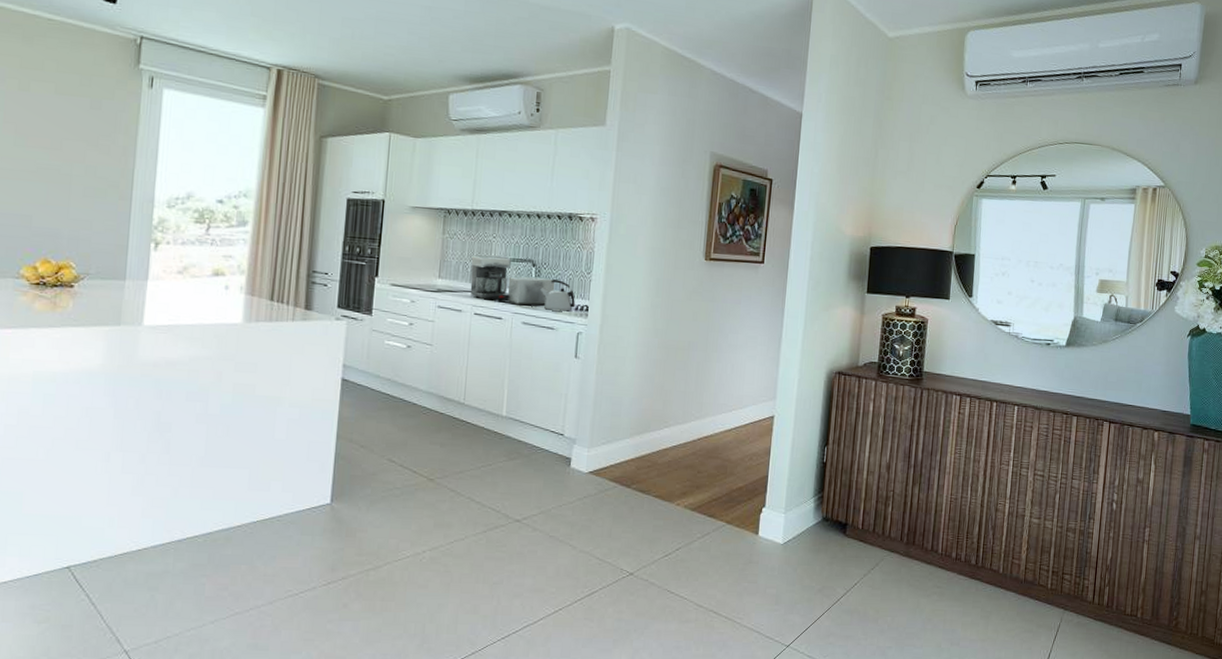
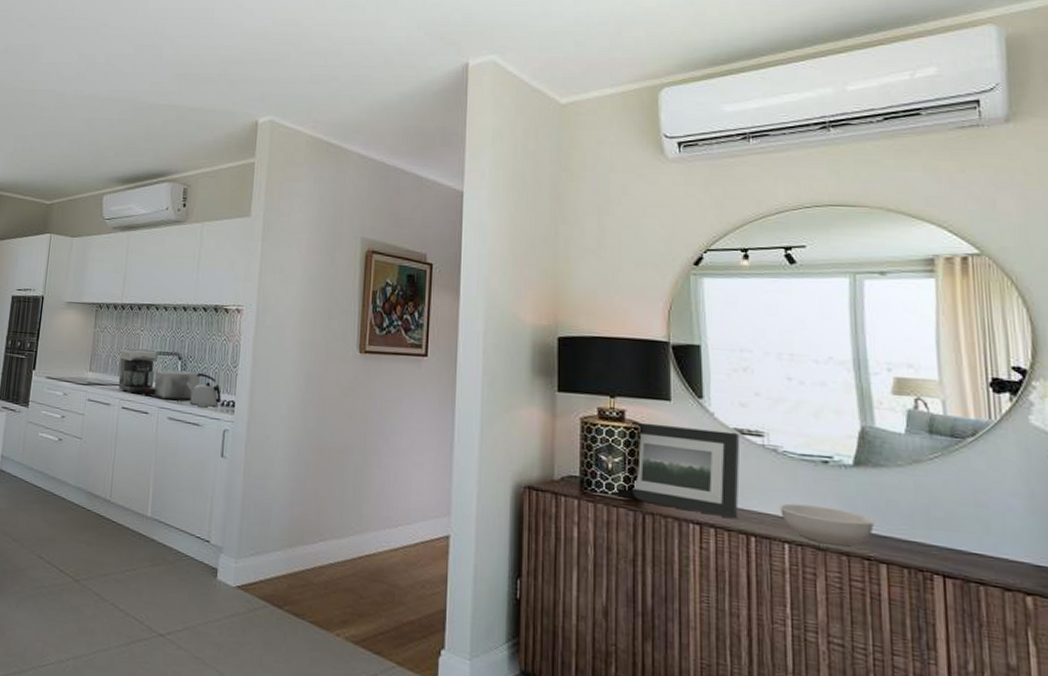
picture frame: none [904,316,995,390] -> present [616,421,740,520]
bowl: none [1015,376,1074,406] -> present [780,503,875,547]

